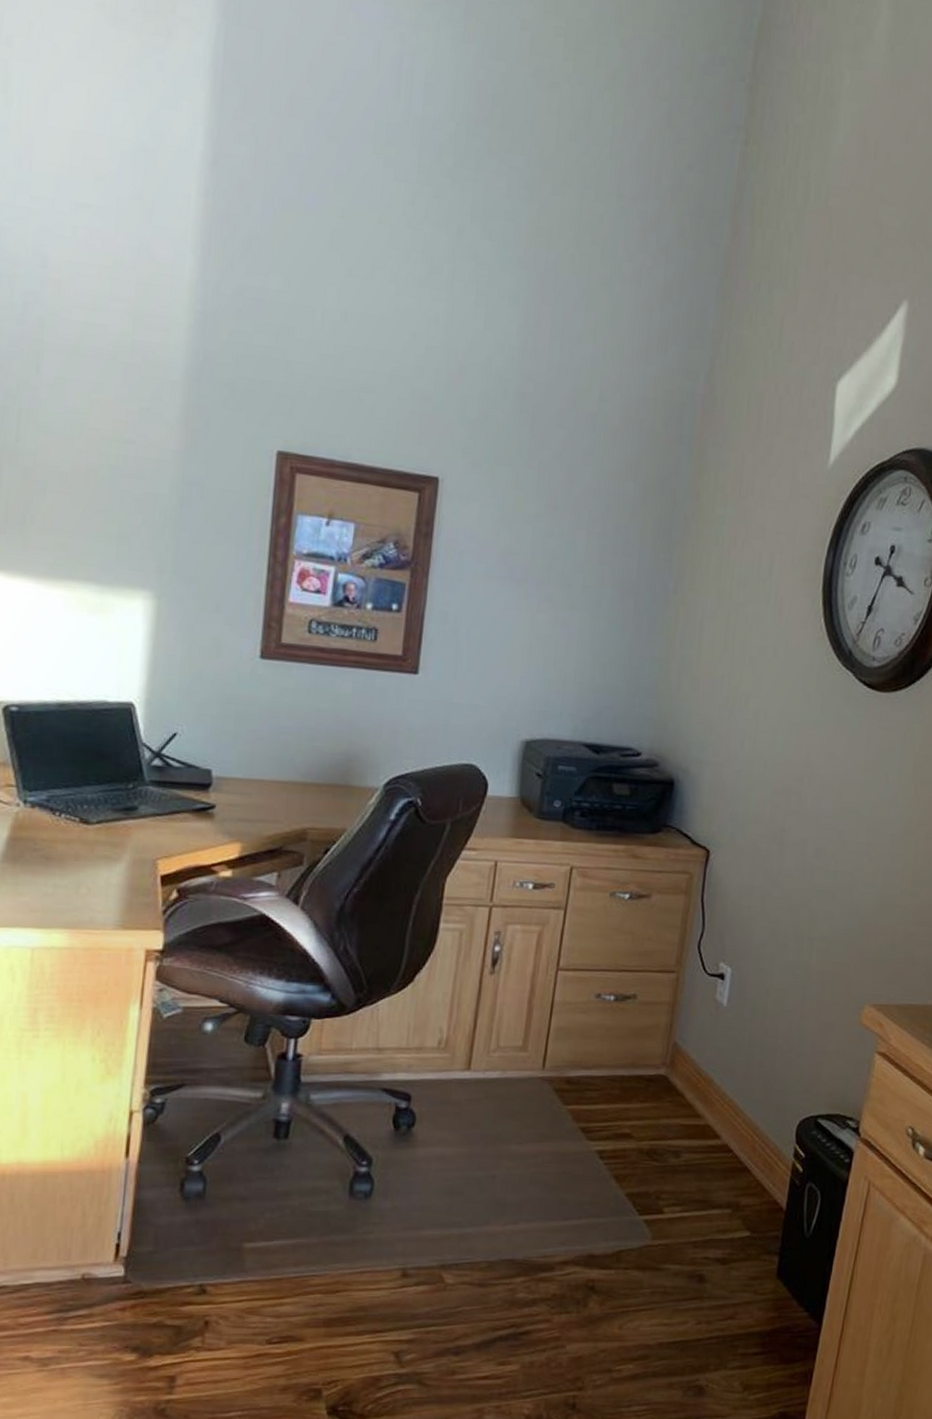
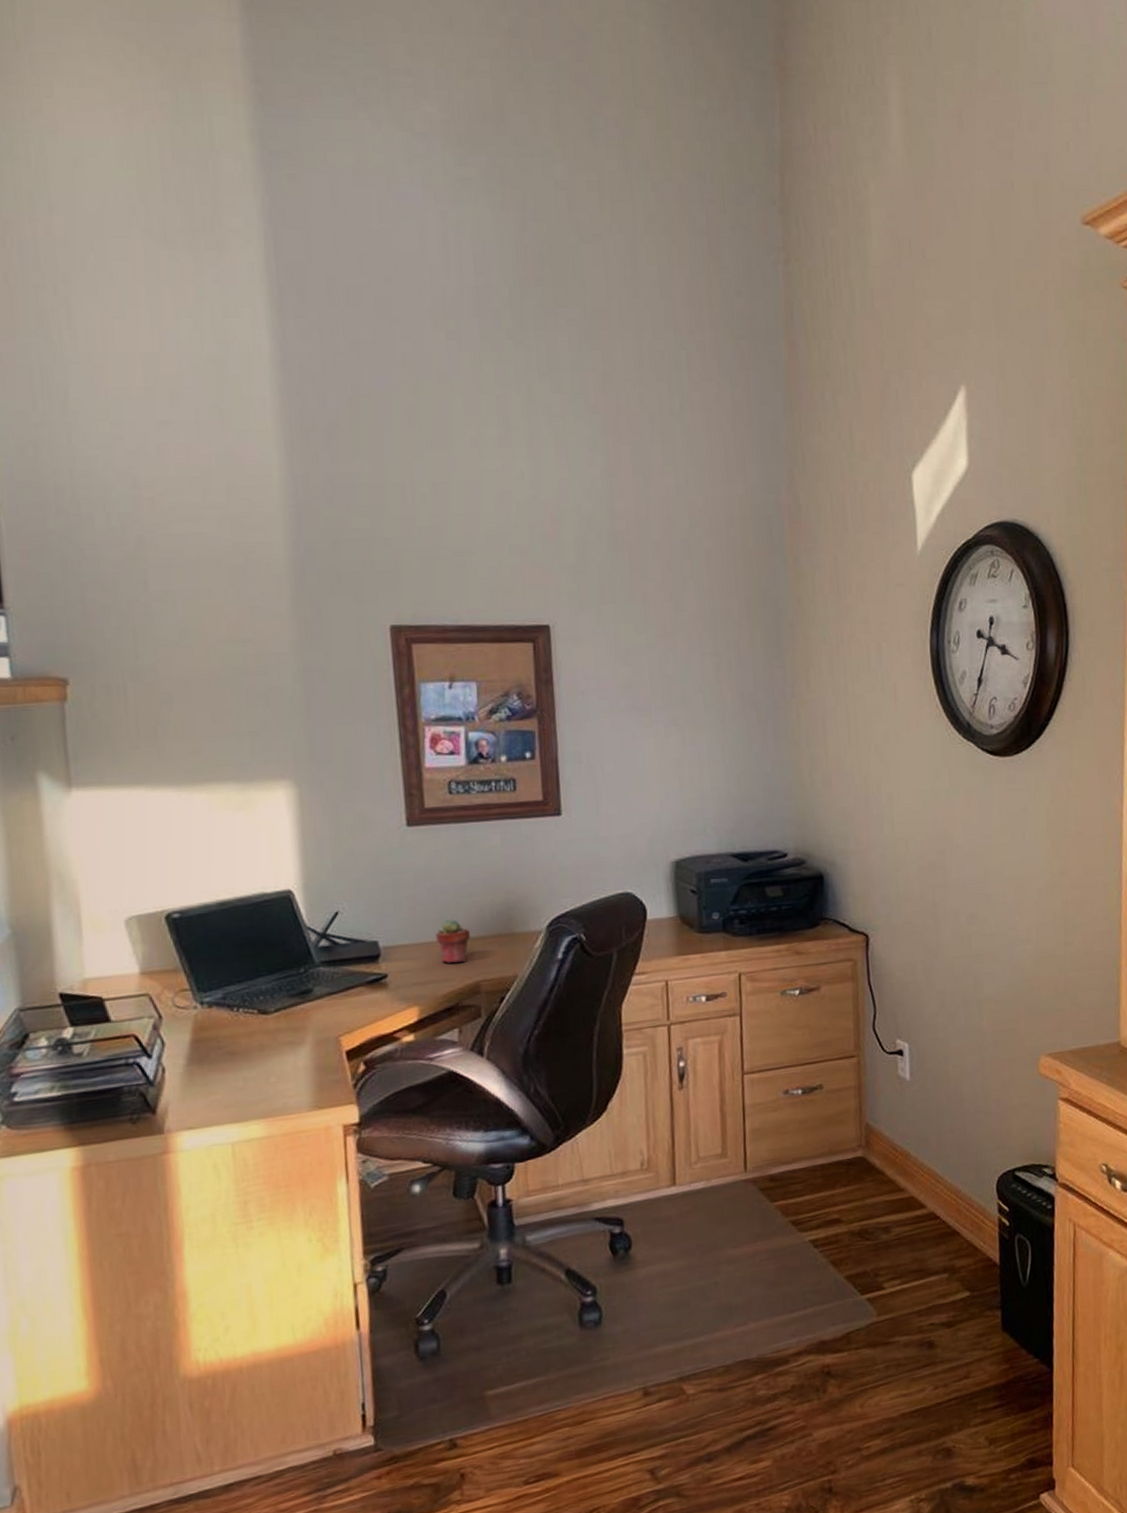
potted succulent: none [270,760,307,807] -> present [436,918,471,964]

